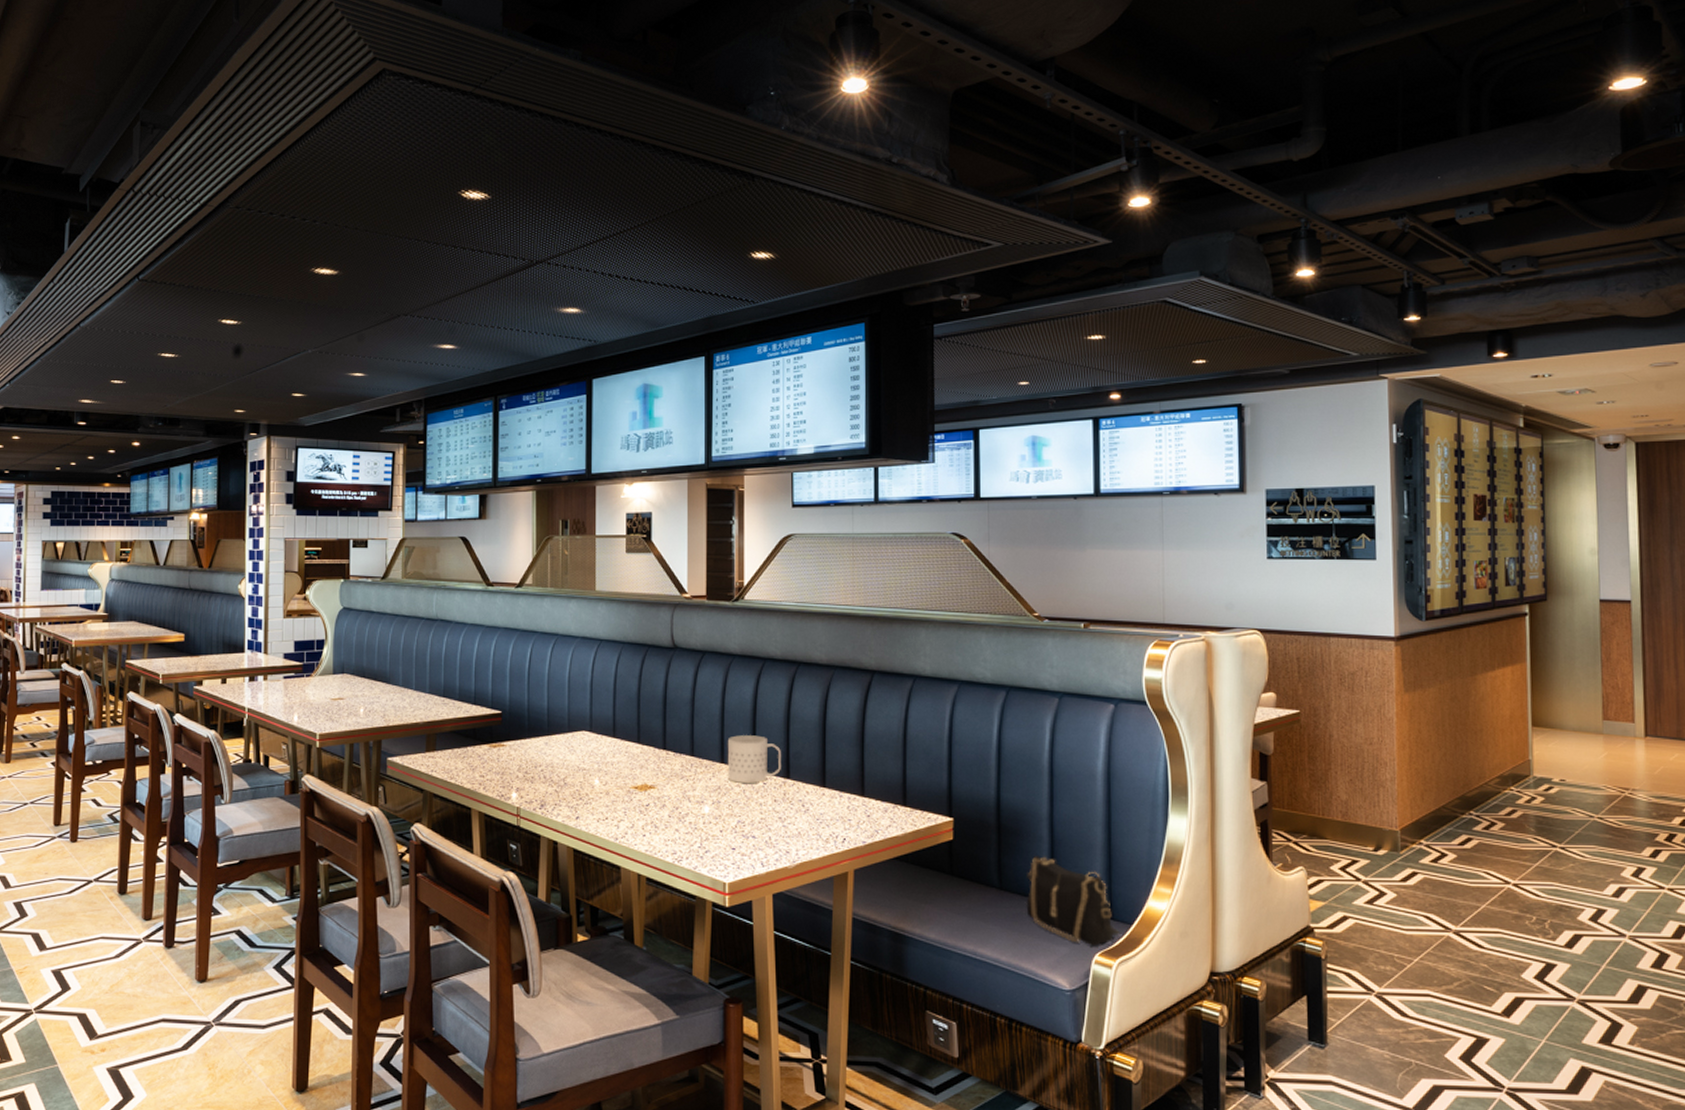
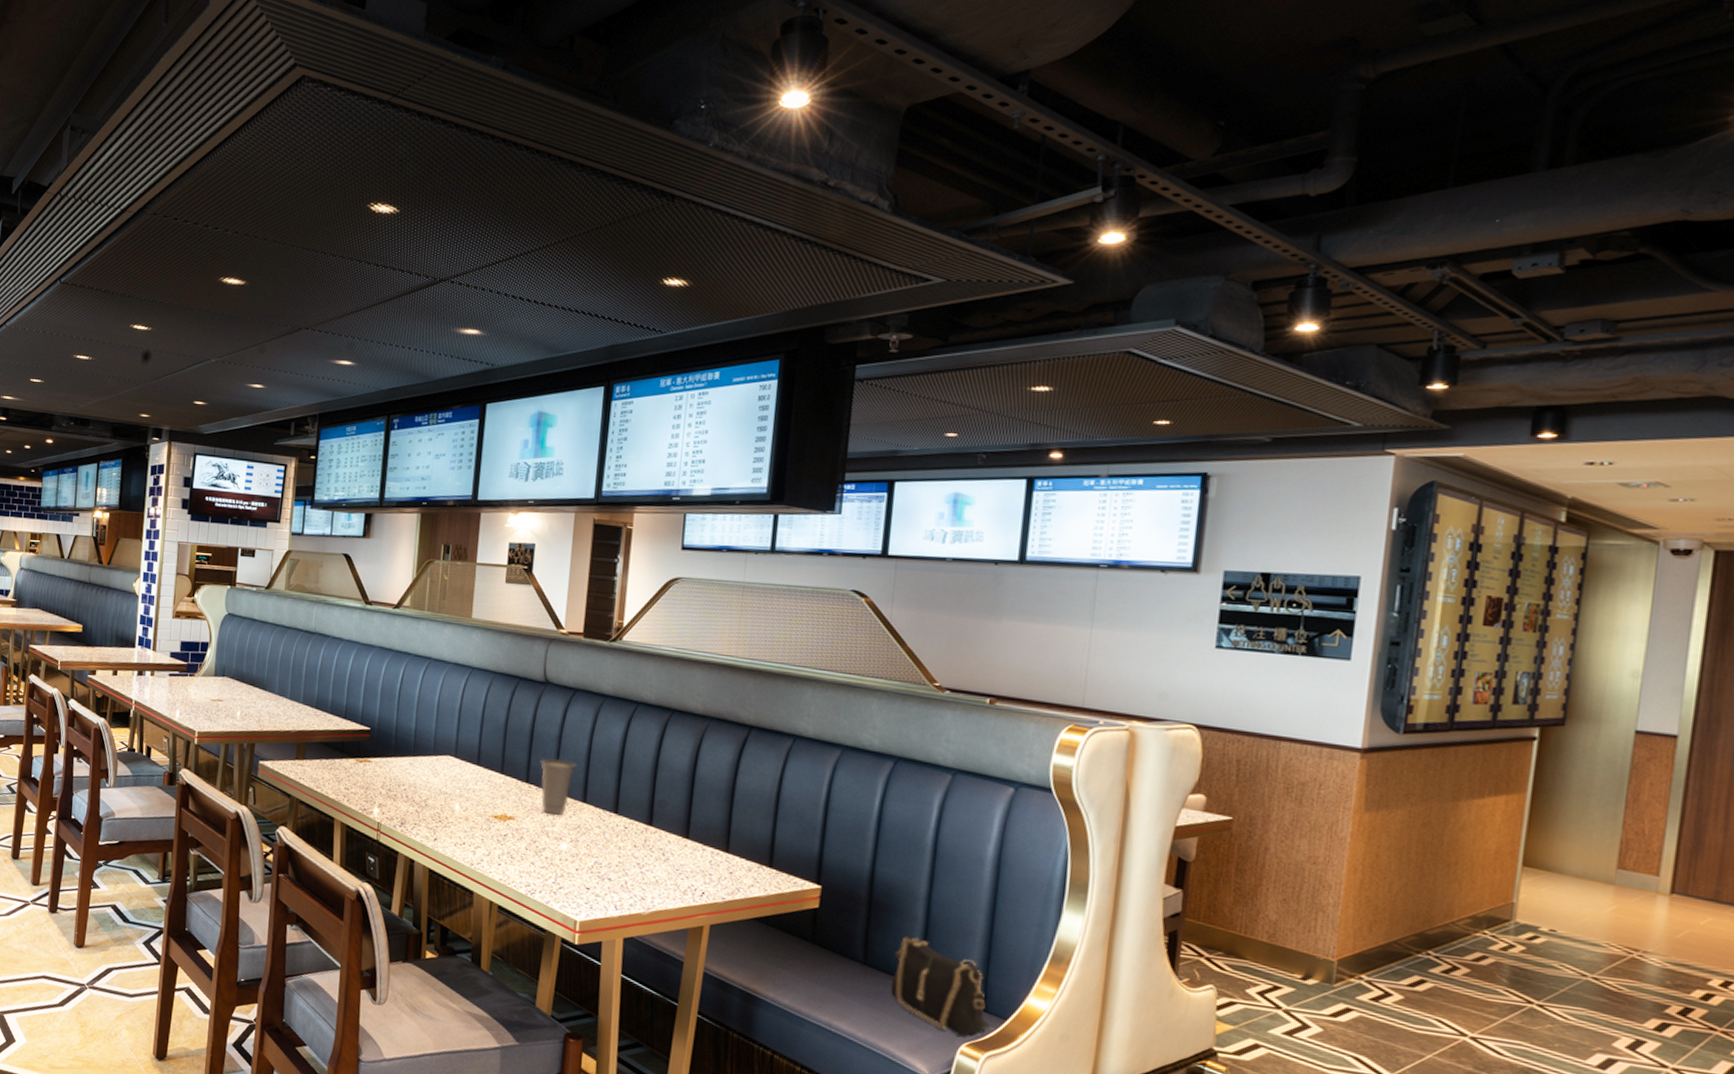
cup: none [675,721,712,780] -> present [539,758,577,816]
mug: present [727,735,782,784] -> none [588,776,647,827]

